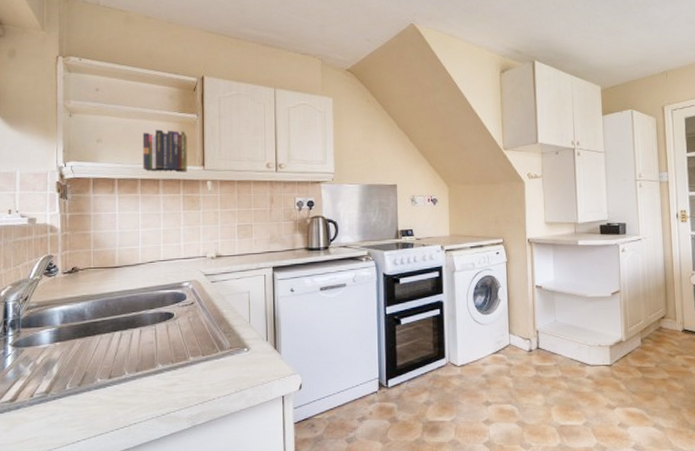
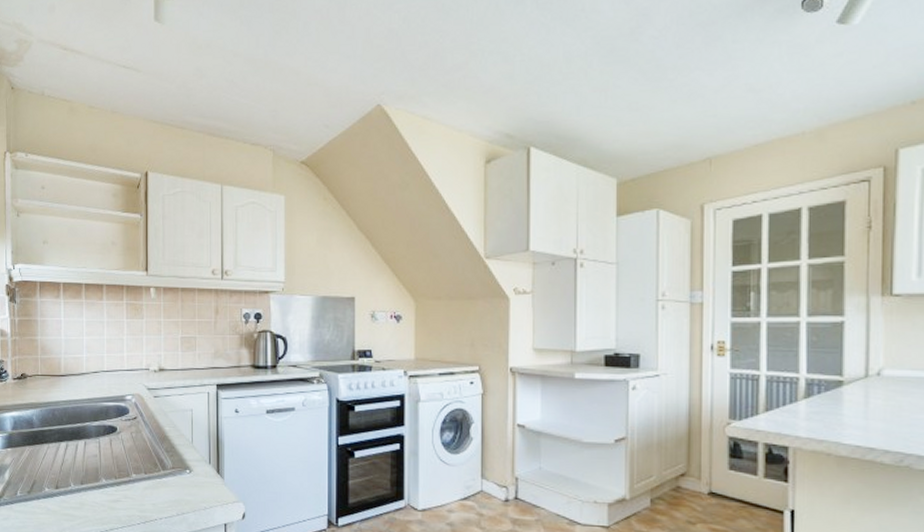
books: present [142,129,187,173] -> none [86,230,131,278]

